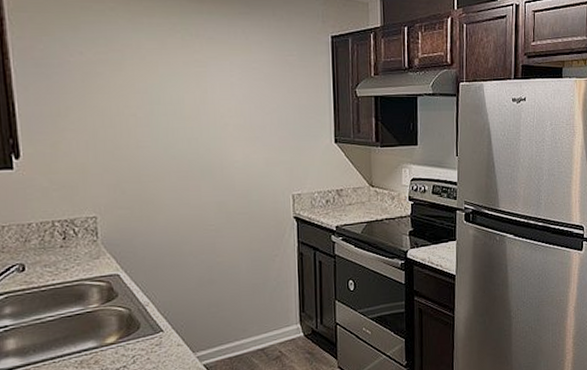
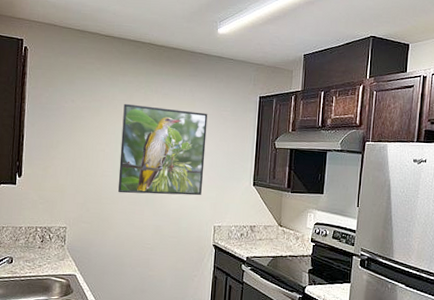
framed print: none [155,53,273,167] -> present [117,103,208,196]

